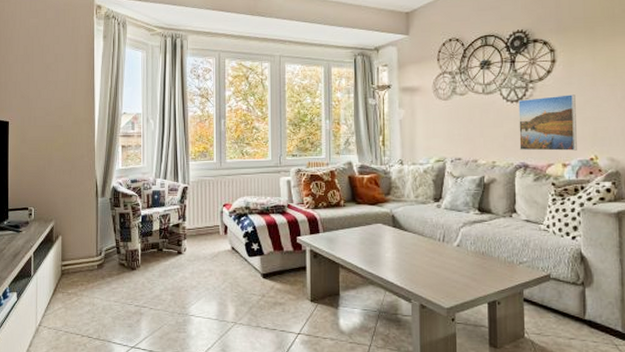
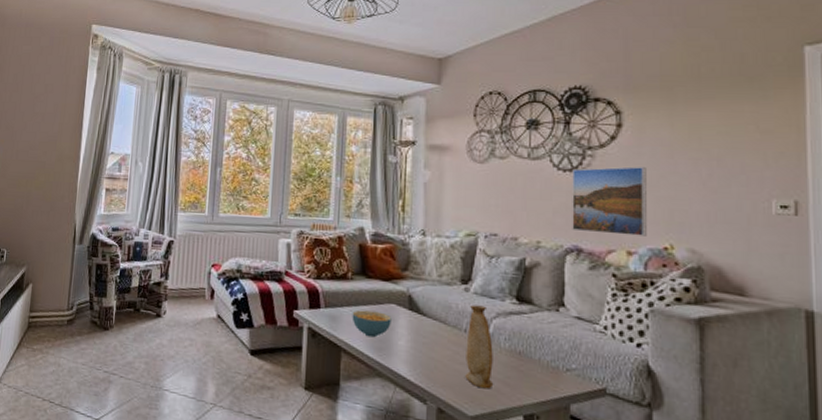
cereal bowl: none [346,231,379,253] -> present [352,309,392,338]
vase: none [440,218,464,285] -> present [465,305,494,389]

